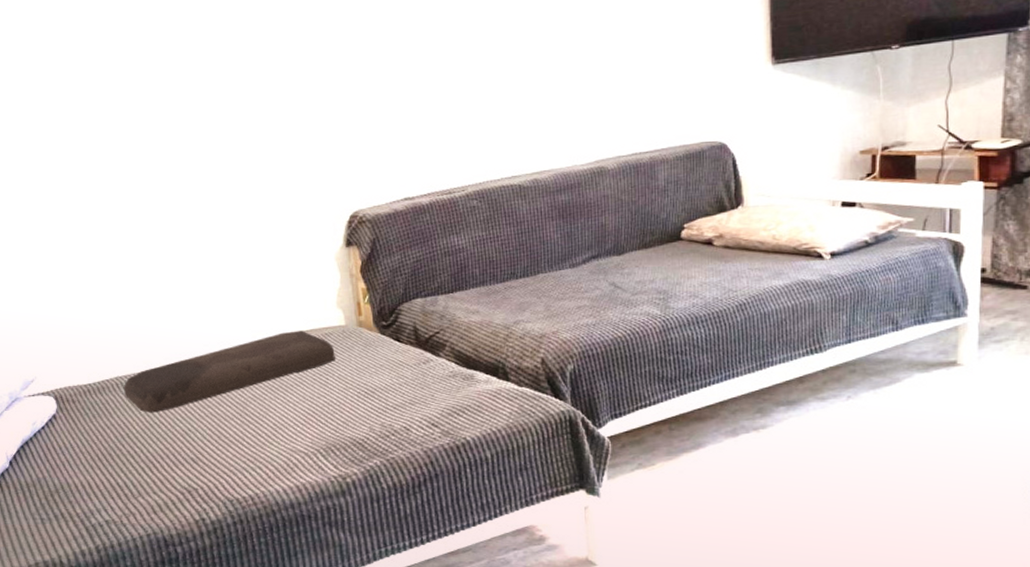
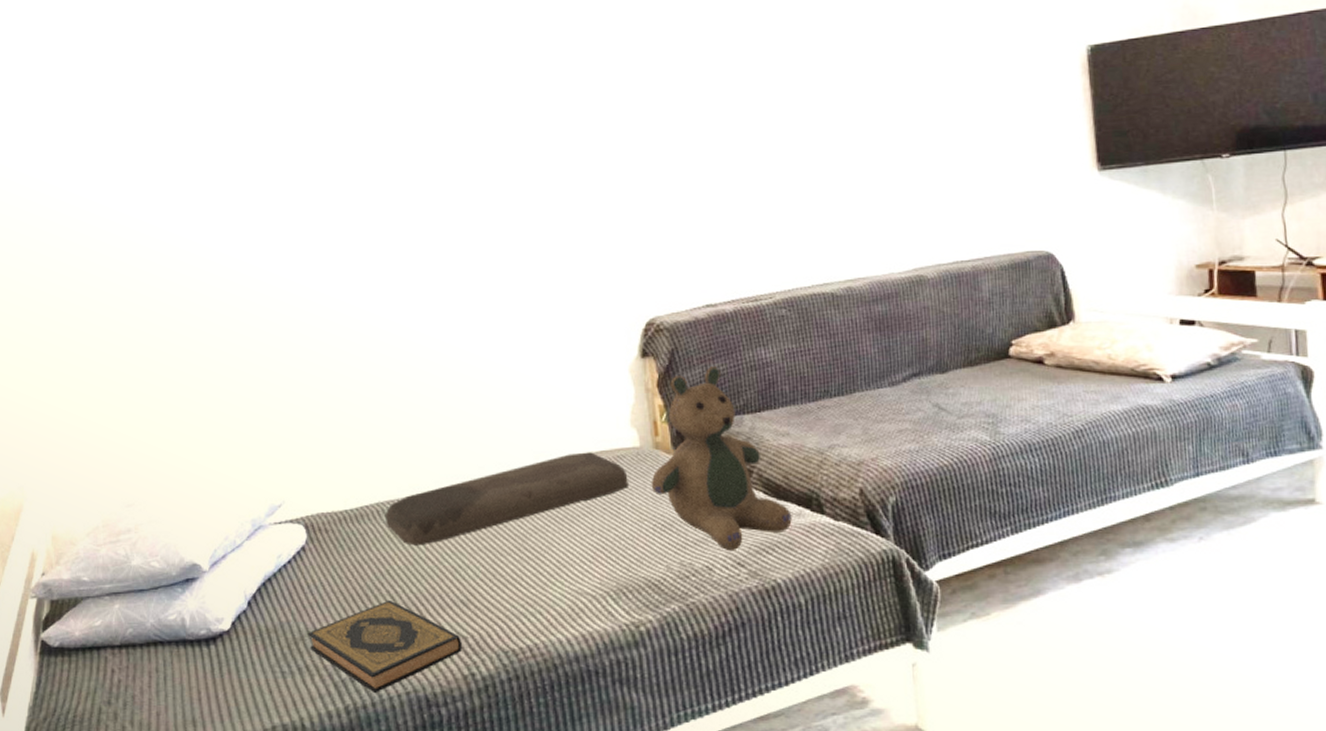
hardback book: none [61,458,193,536] -> present [307,600,462,694]
teddy bear: none [355,253,480,413] -> present [651,366,792,550]

